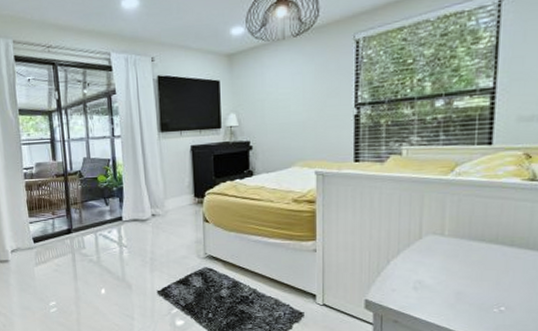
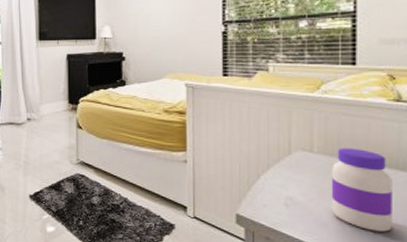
jar: none [459,229,522,310] -> present [331,147,393,232]

